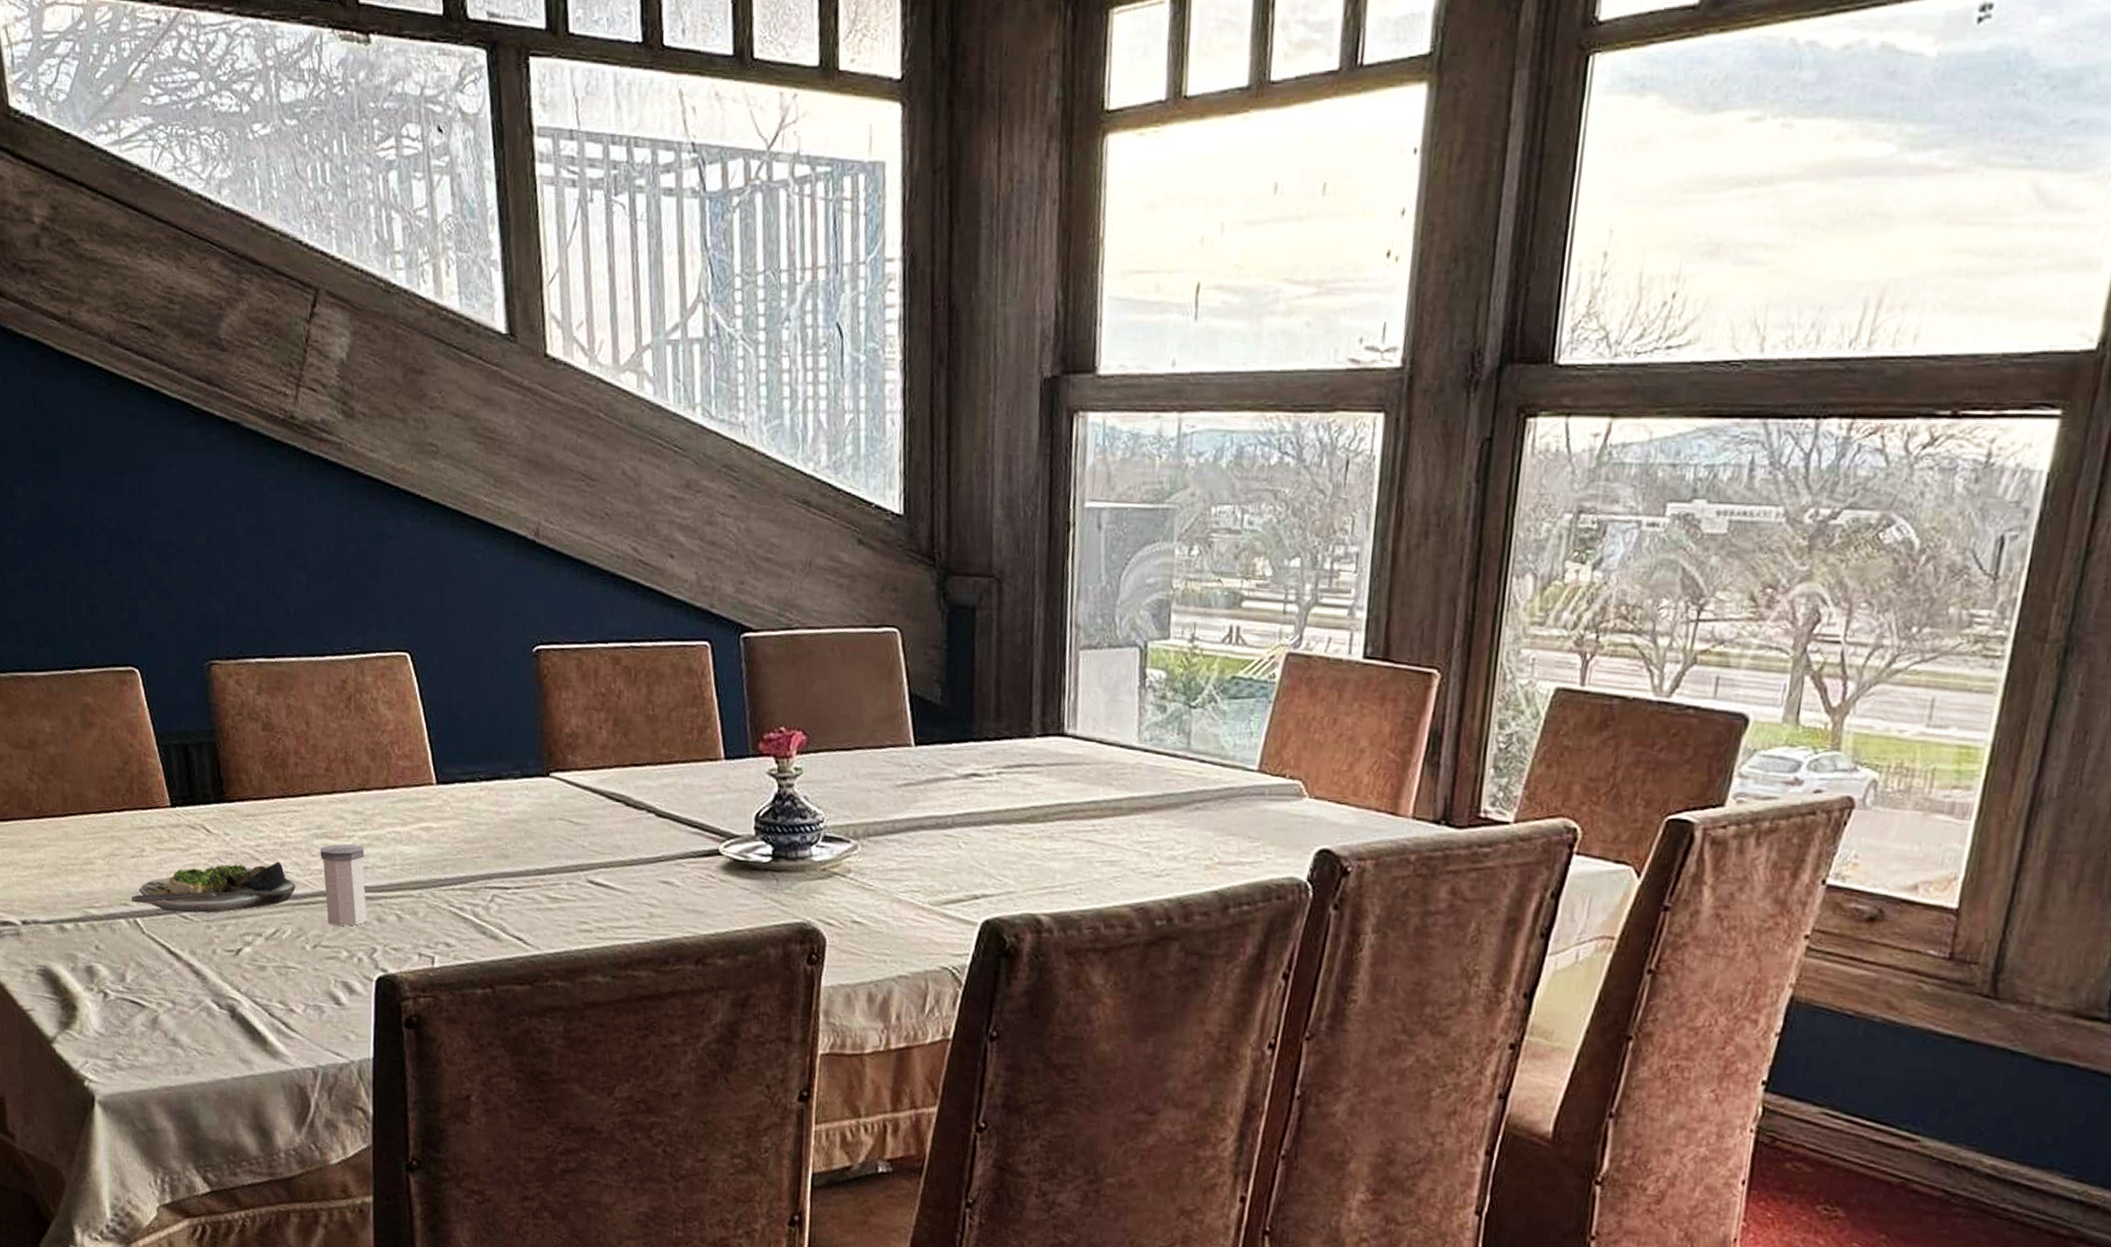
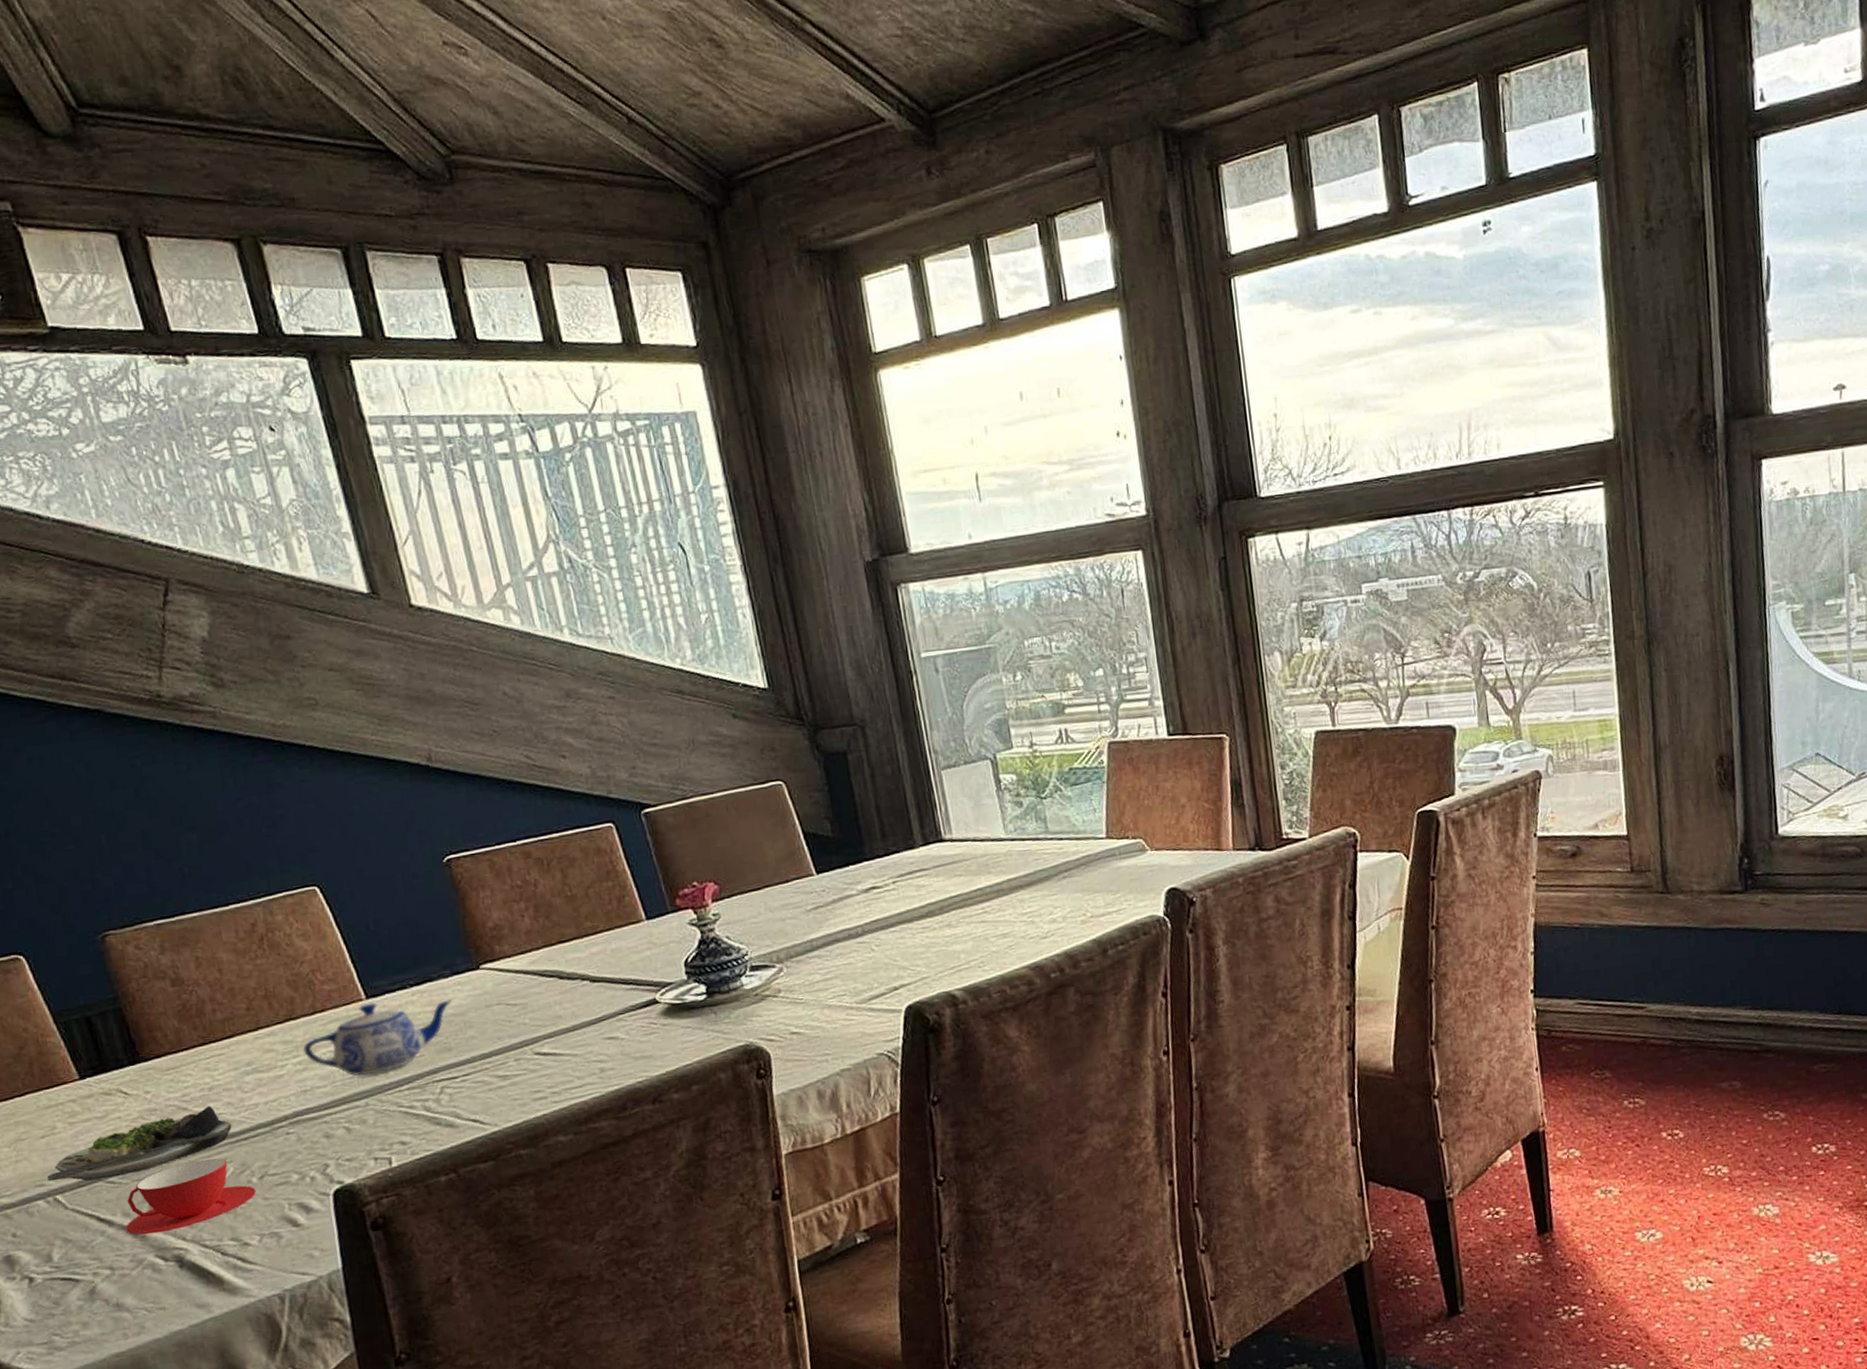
teacup: none [190,914,308,979] -> present [125,1158,257,1235]
salt shaker: present [320,843,367,927] -> none [252,1071,314,1153]
teapot: none [371,789,518,866] -> present [303,999,453,1076]

